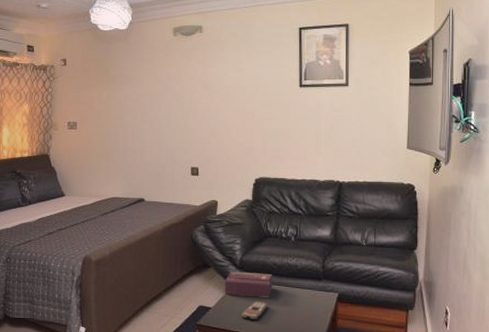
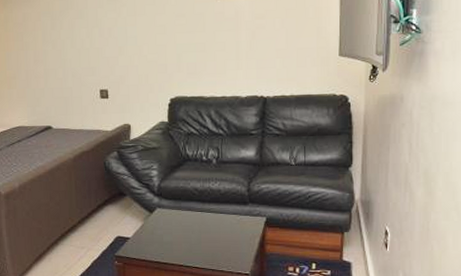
tissue box: present [224,271,273,298] -> none [142,199,195,225]
remote control: present [240,301,267,321] -> none [161,229,189,250]

